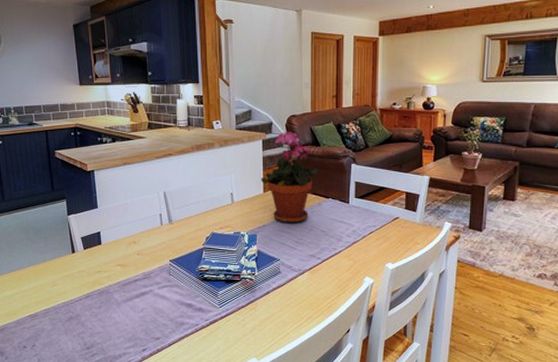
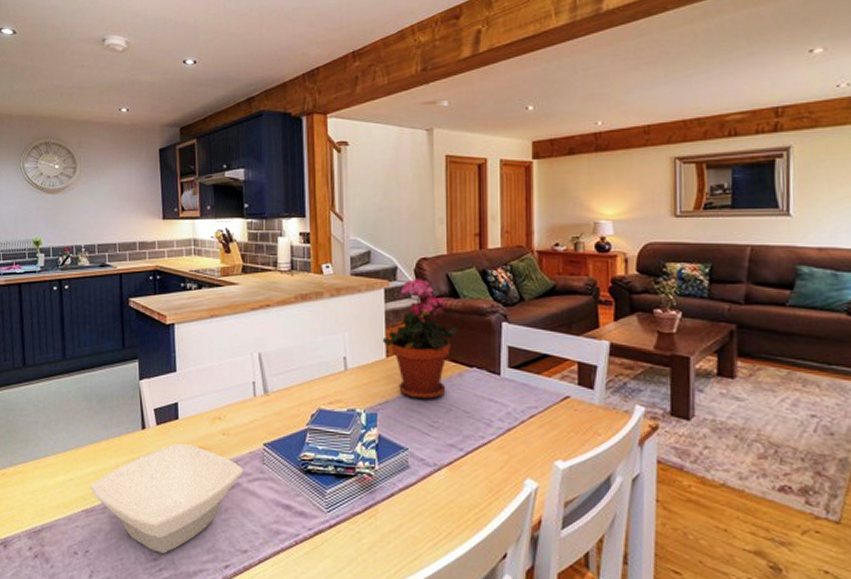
bowl: none [32,262,155,343] -> present [89,442,244,554]

